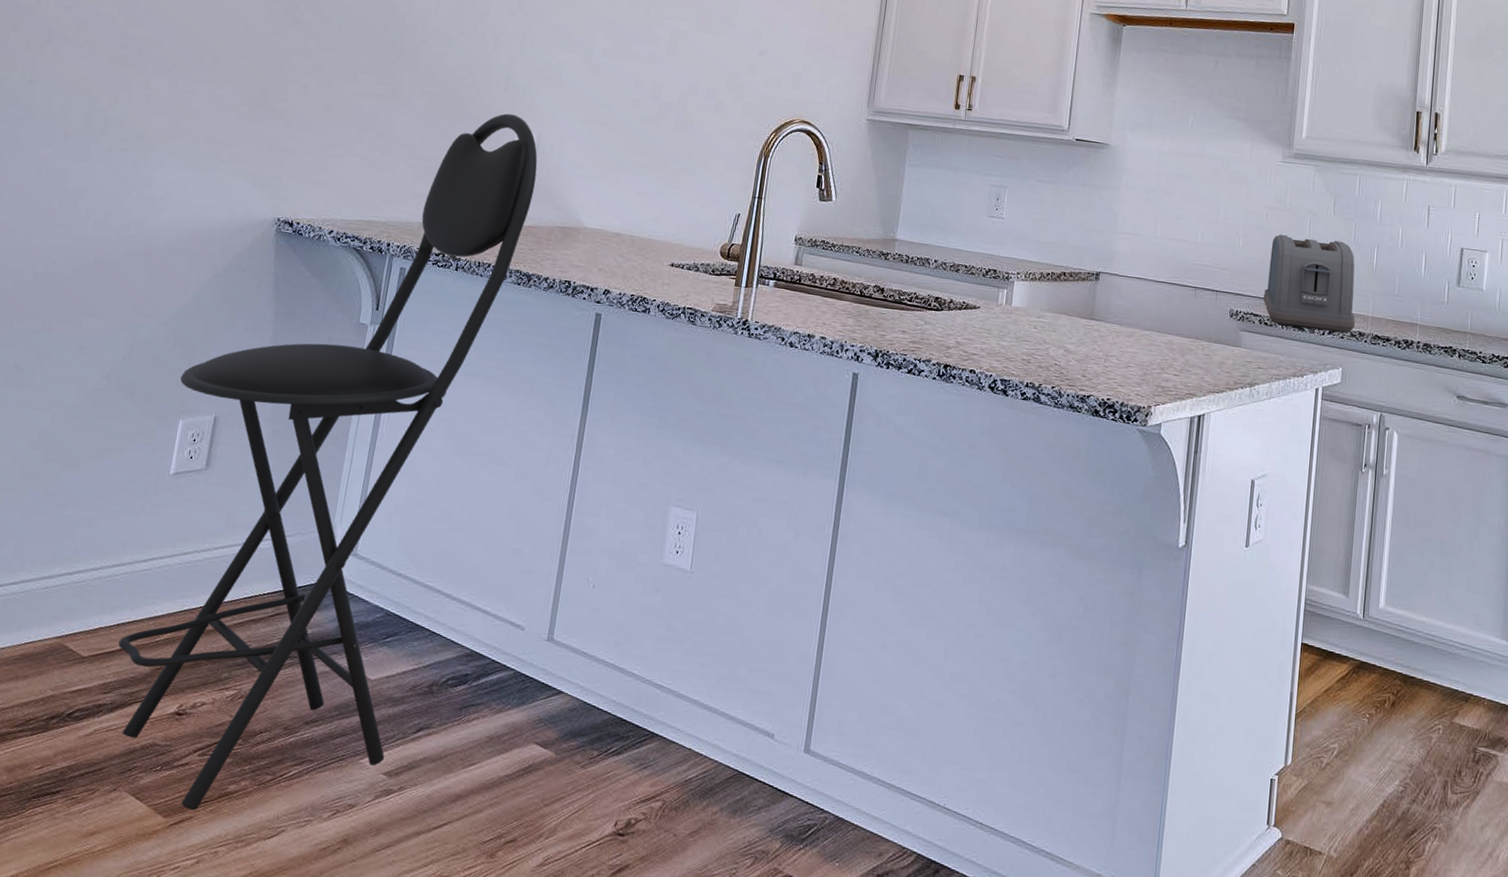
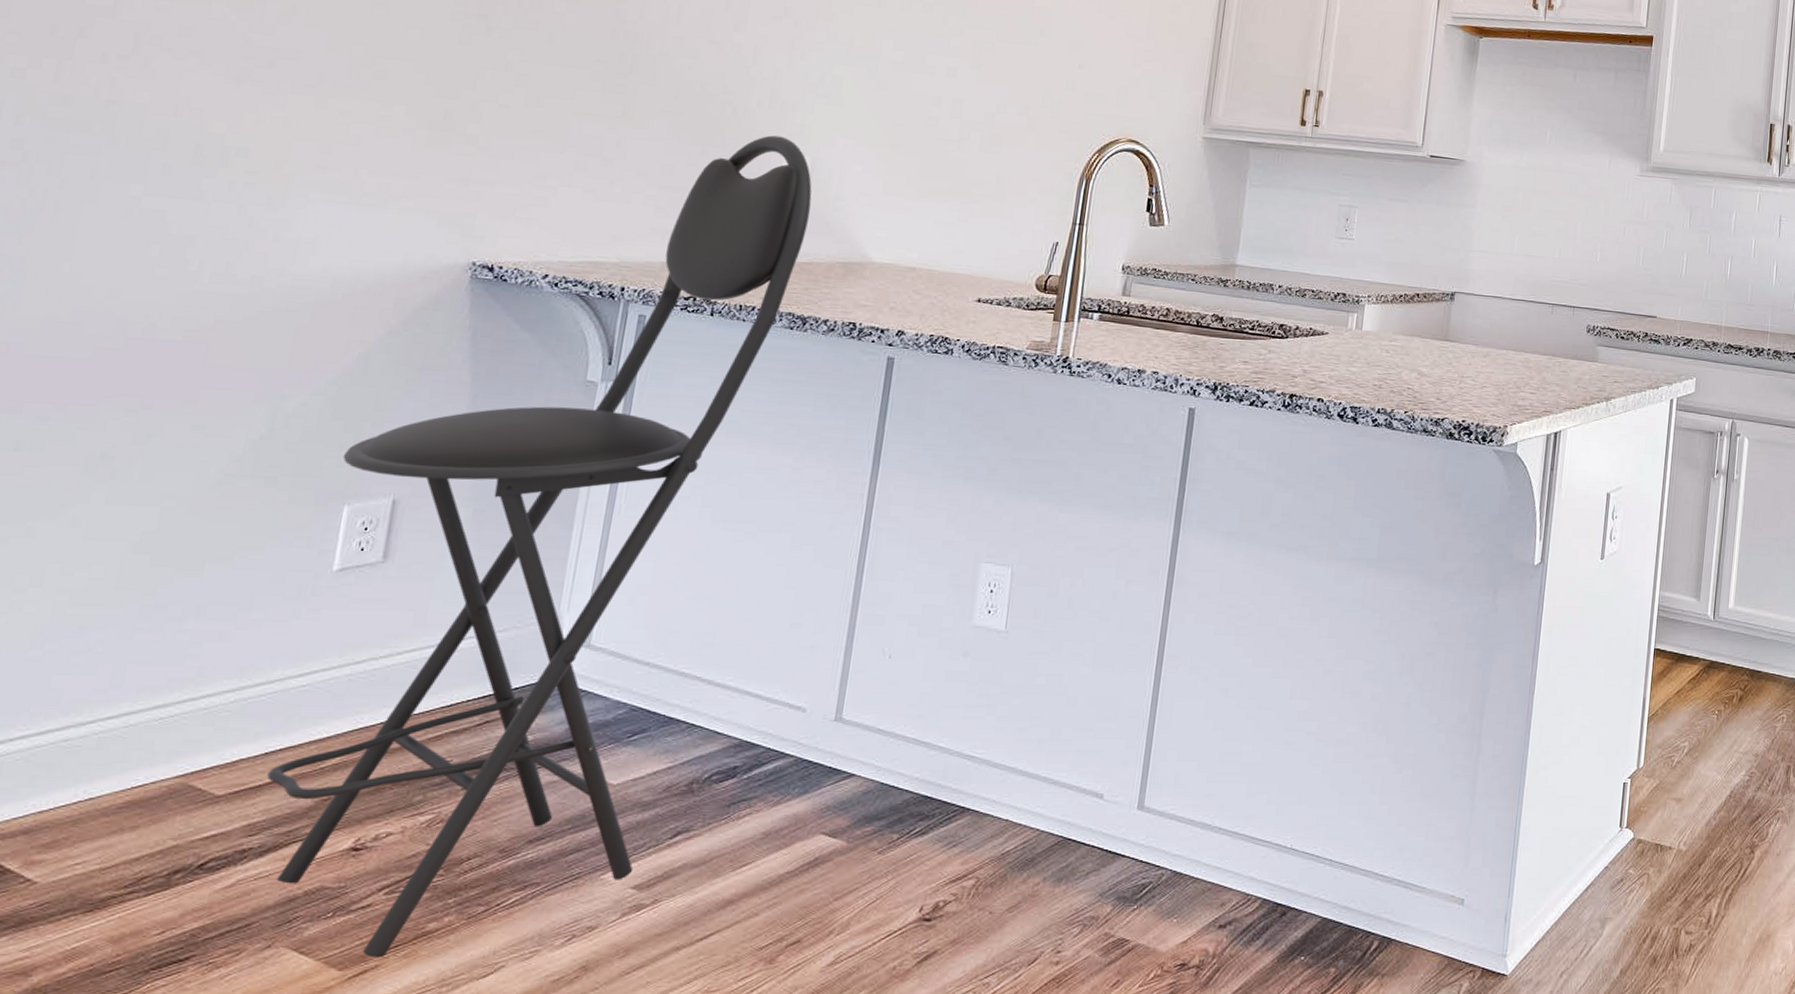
toaster: present [1263,234,1356,333] -> none [1620,247,1710,344]

